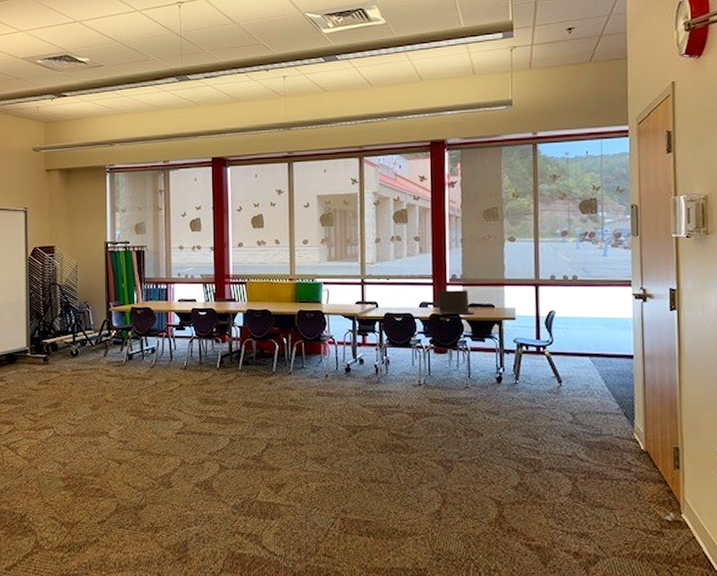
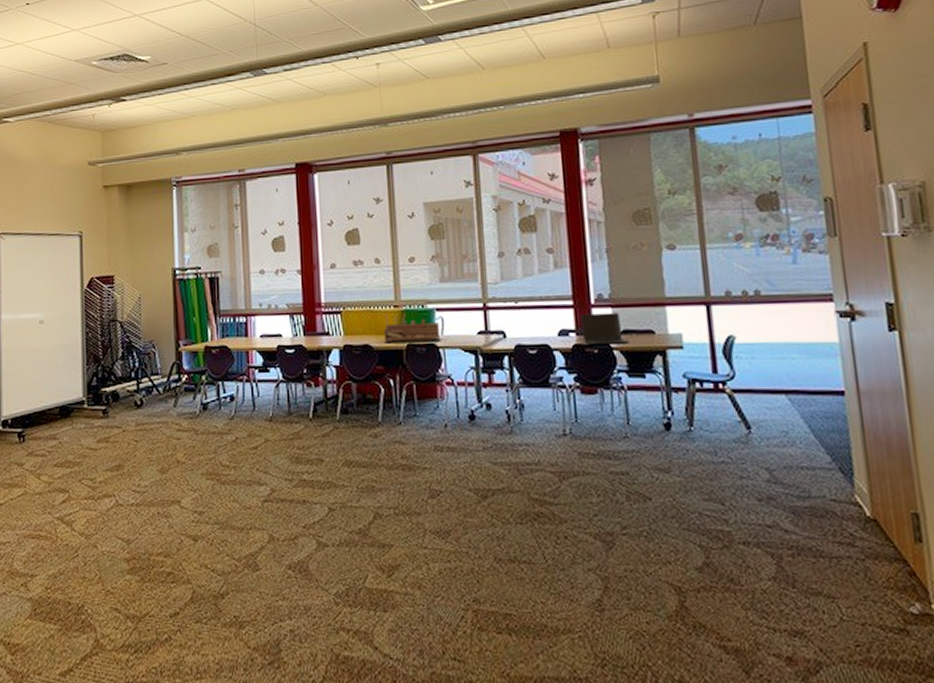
desk organizer: none [281,285,325,309] -> present [384,313,440,344]

